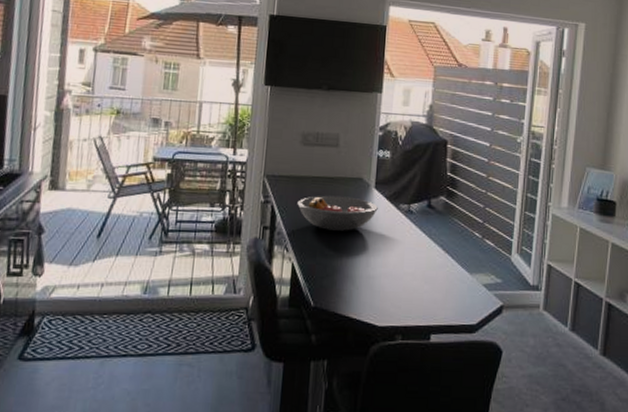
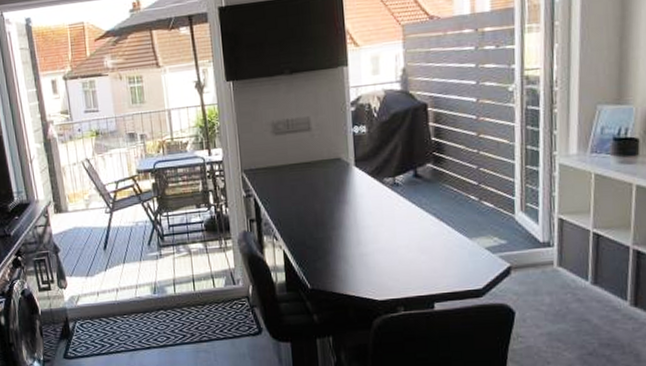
fruit bowl: present [297,195,378,231] -> none [278,179,361,215]

